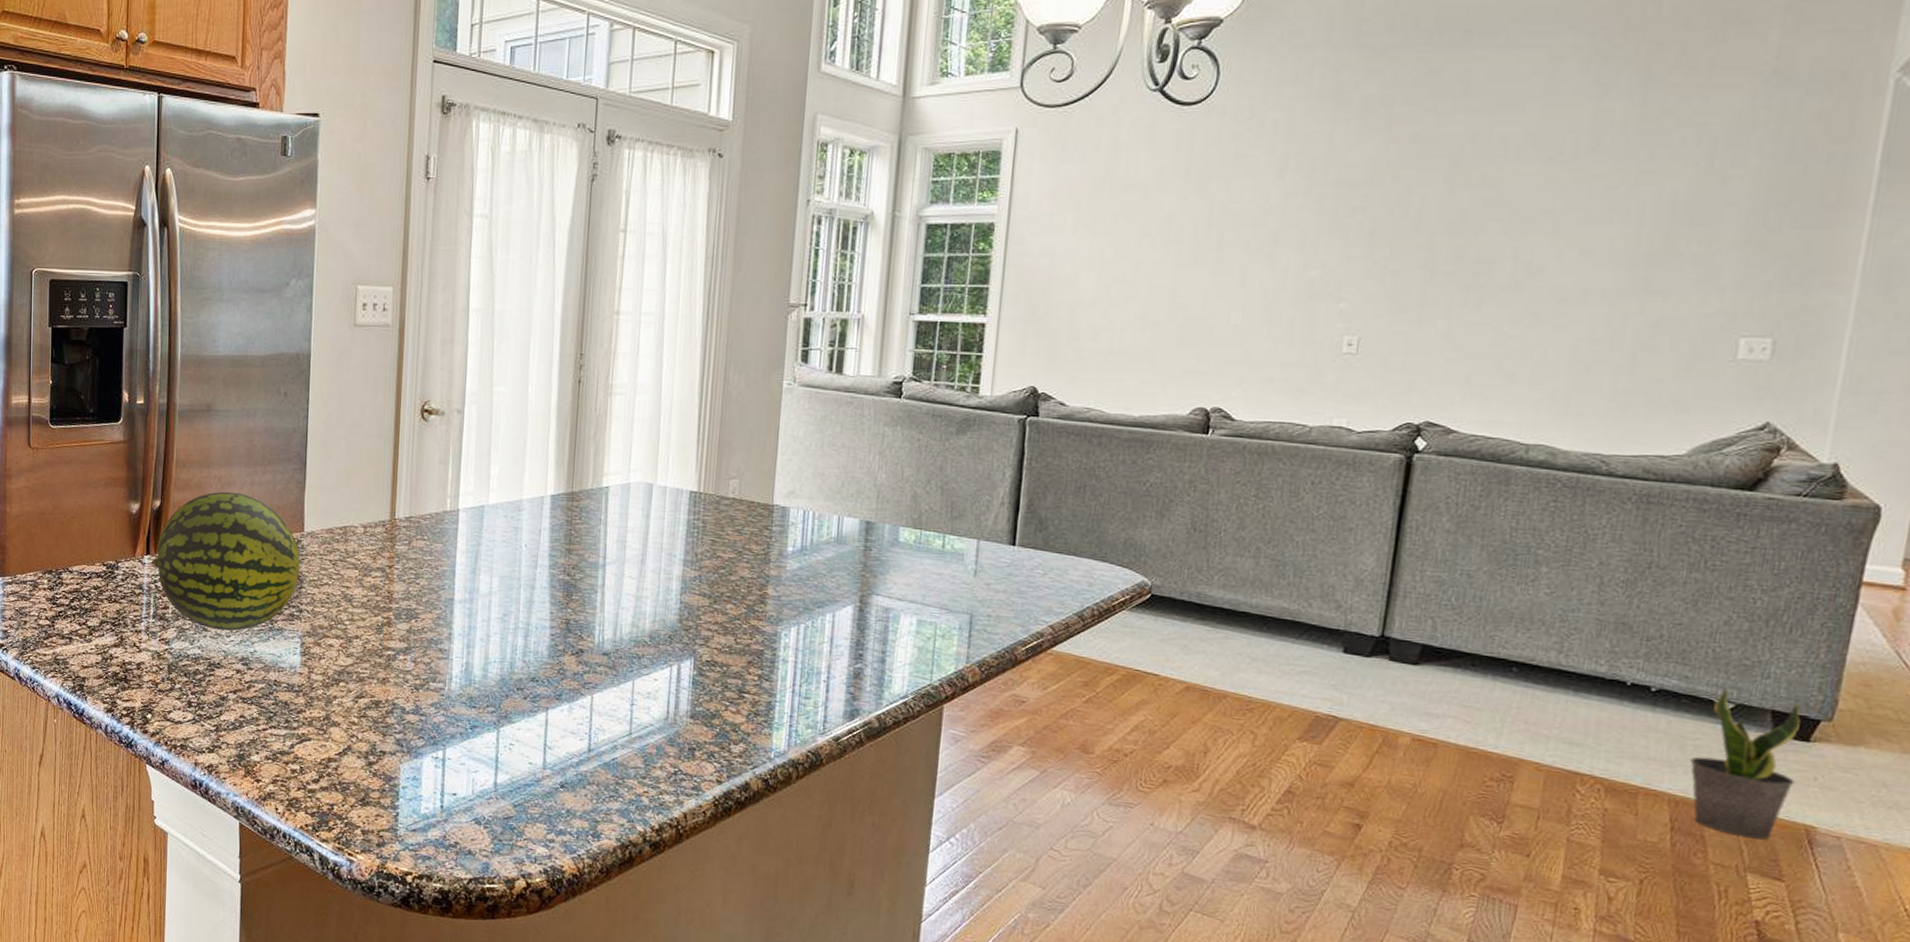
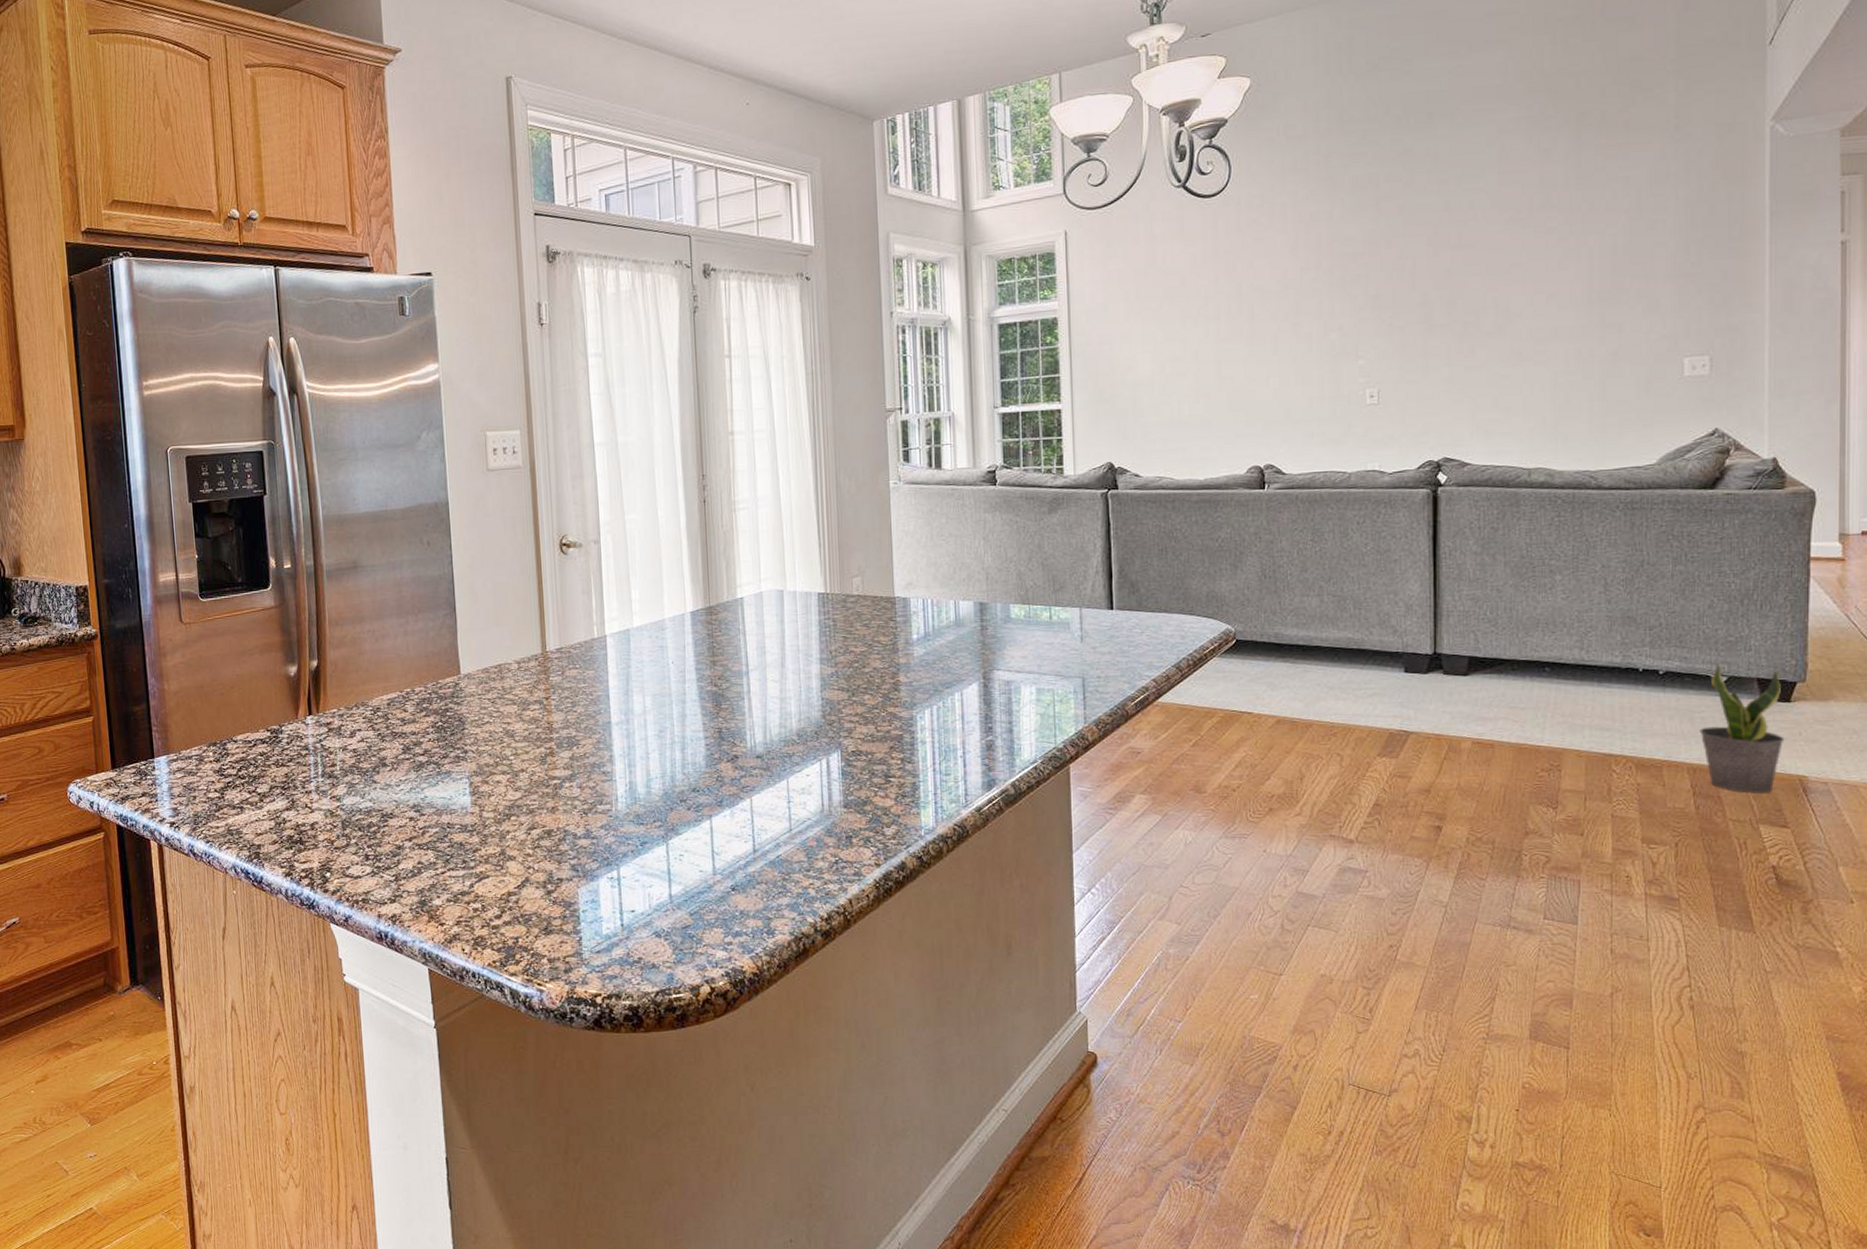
fruit: present [152,491,301,632] -> none [315,644,461,781]

